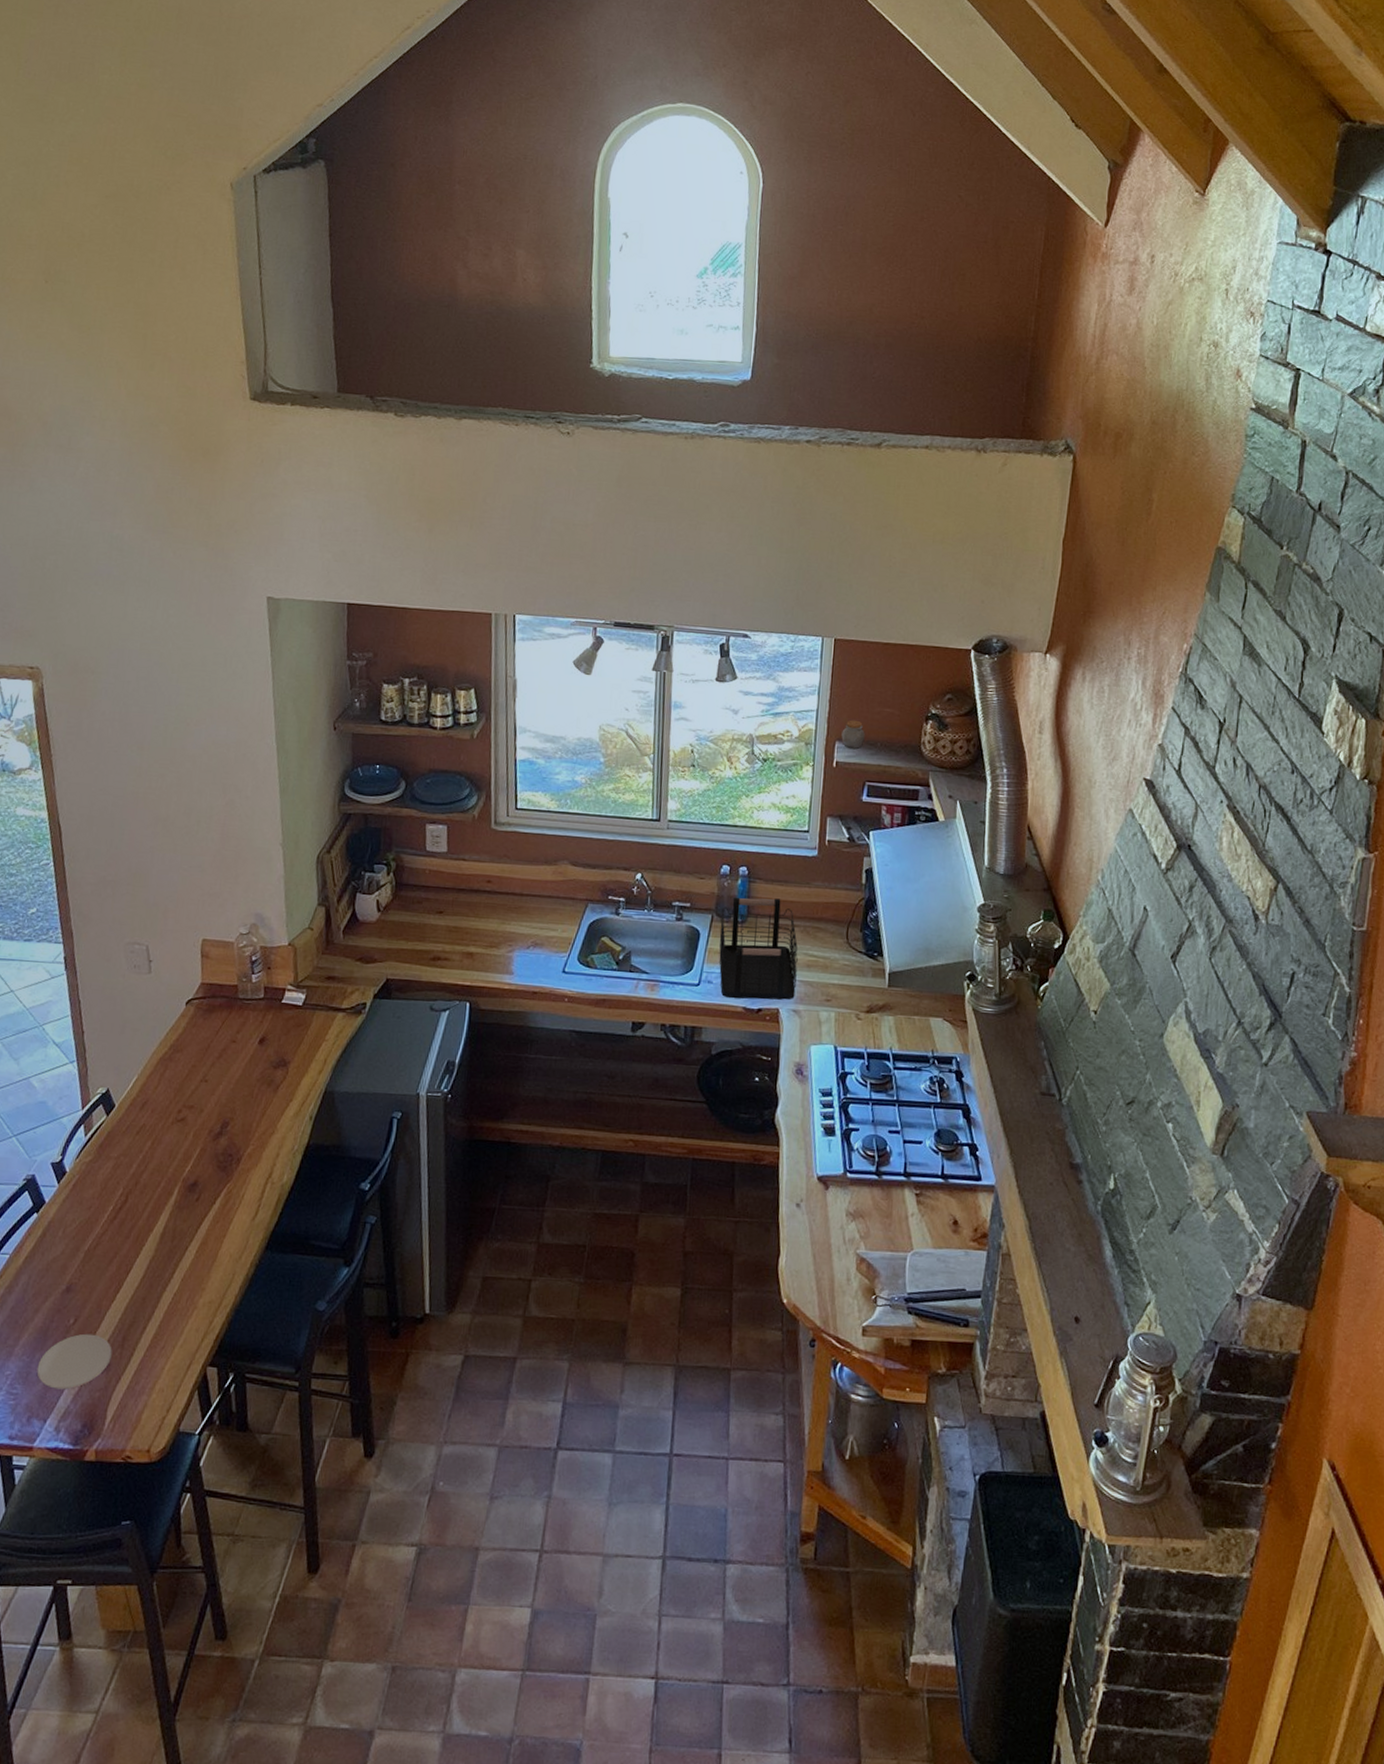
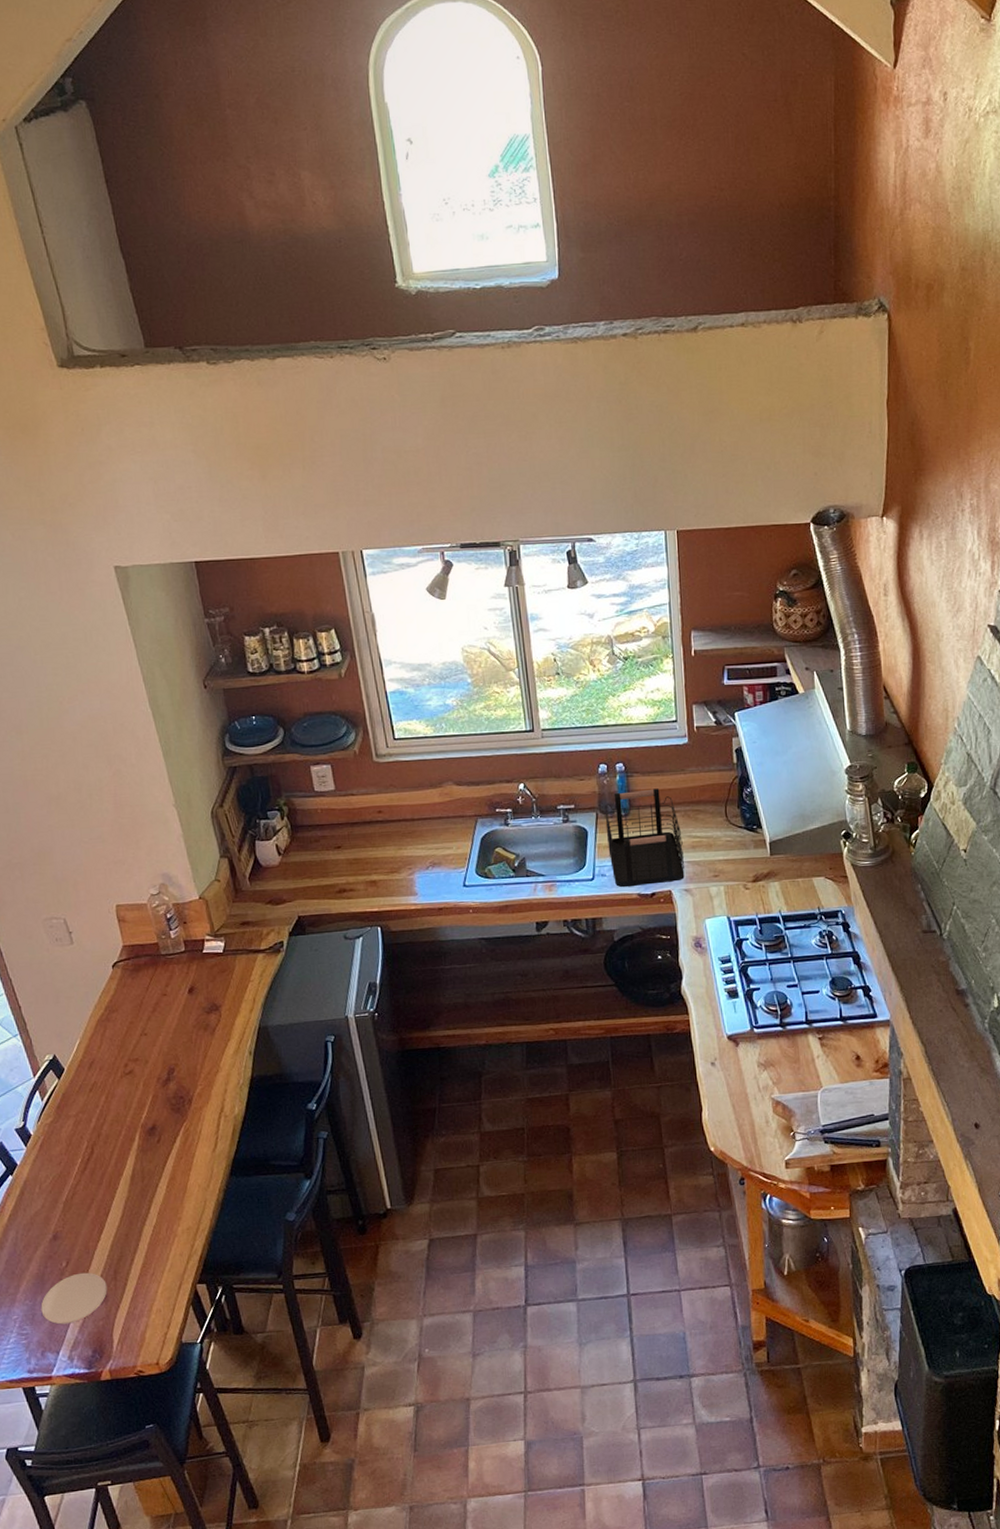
jar: present [841,719,866,750] -> none [696,607,720,637]

